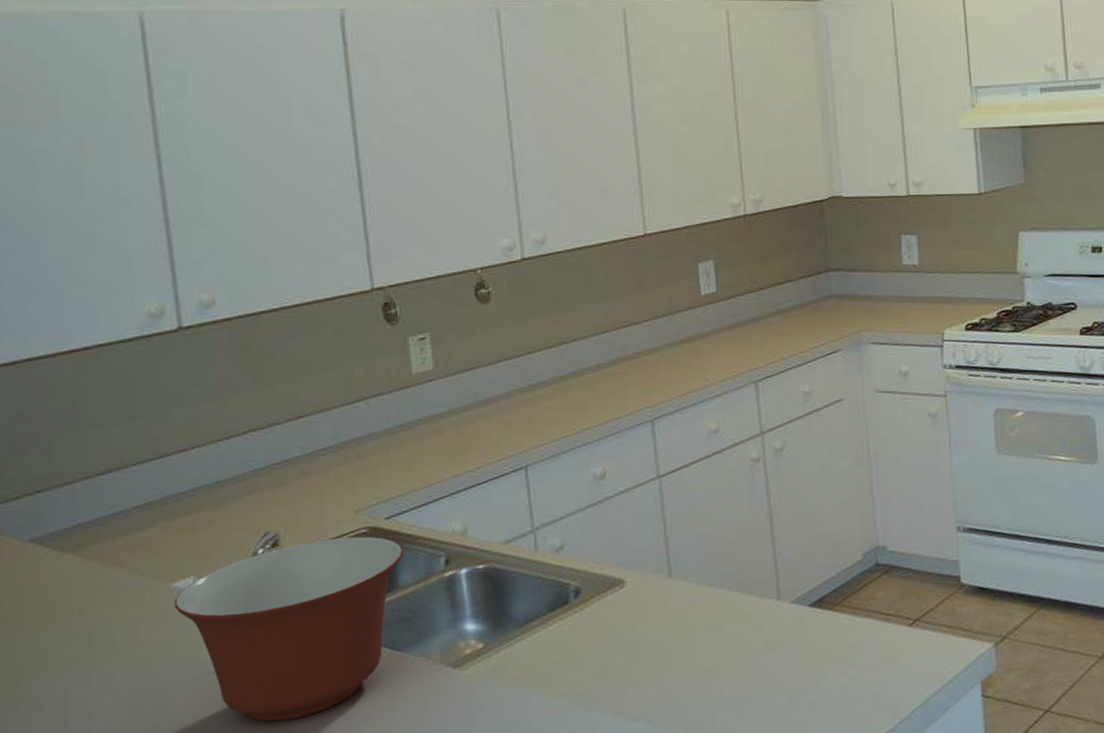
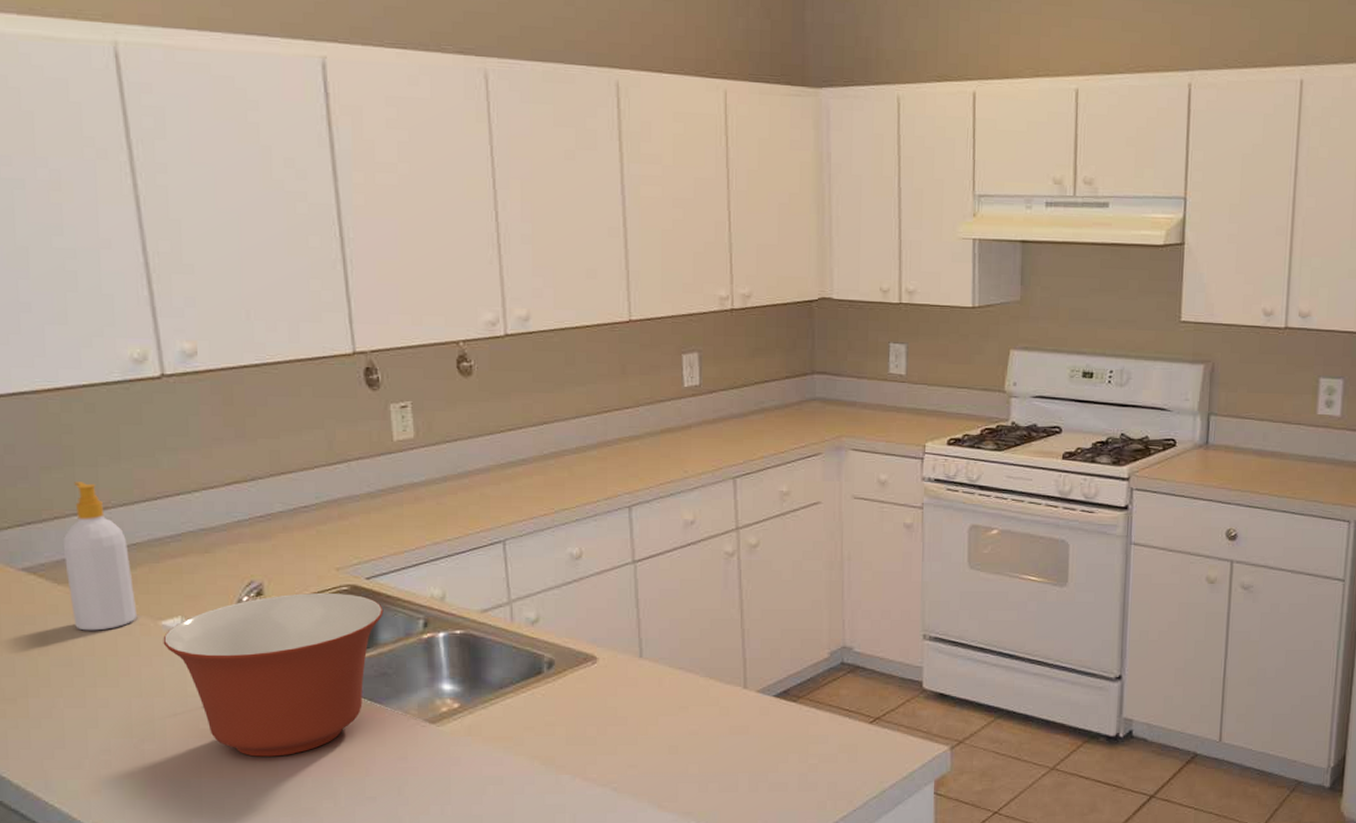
soap bottle: none [72,443,148,601] -> present [62,482,138,631]

